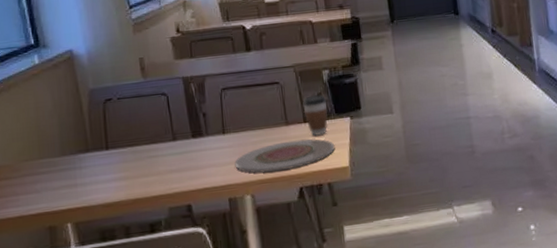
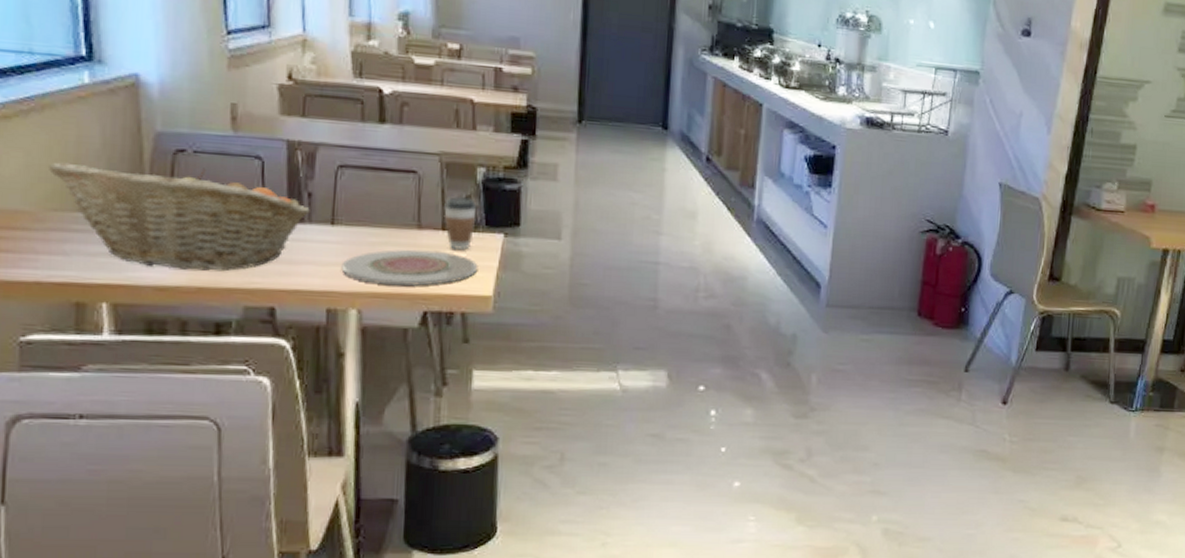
fruit basket: none [18,109,206,190] -> present [49,162,310,272]

